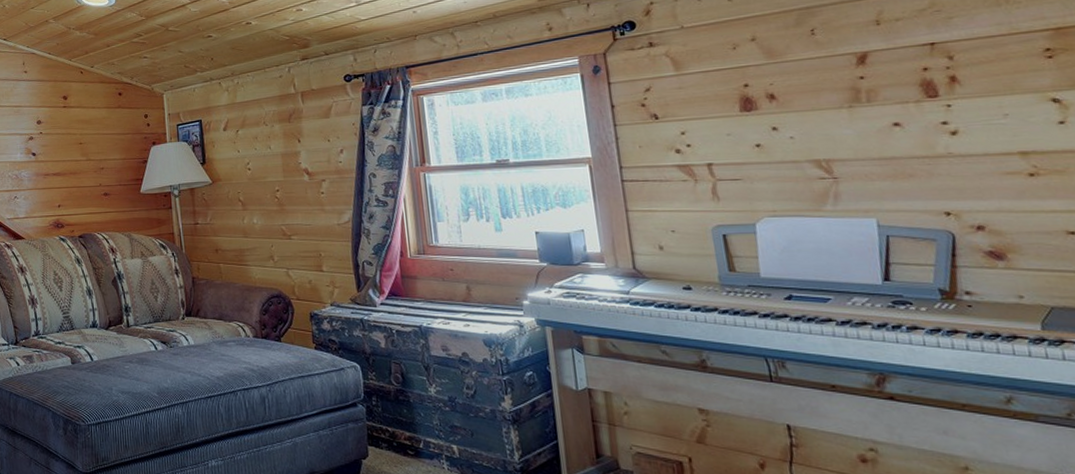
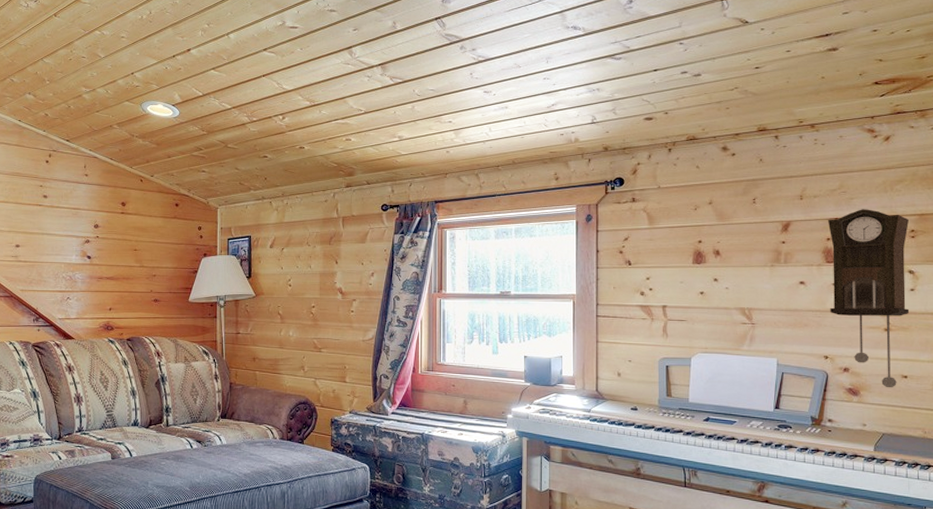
pendulum clock: none [921,28,1063,249] -> present [828,209,910,388]

